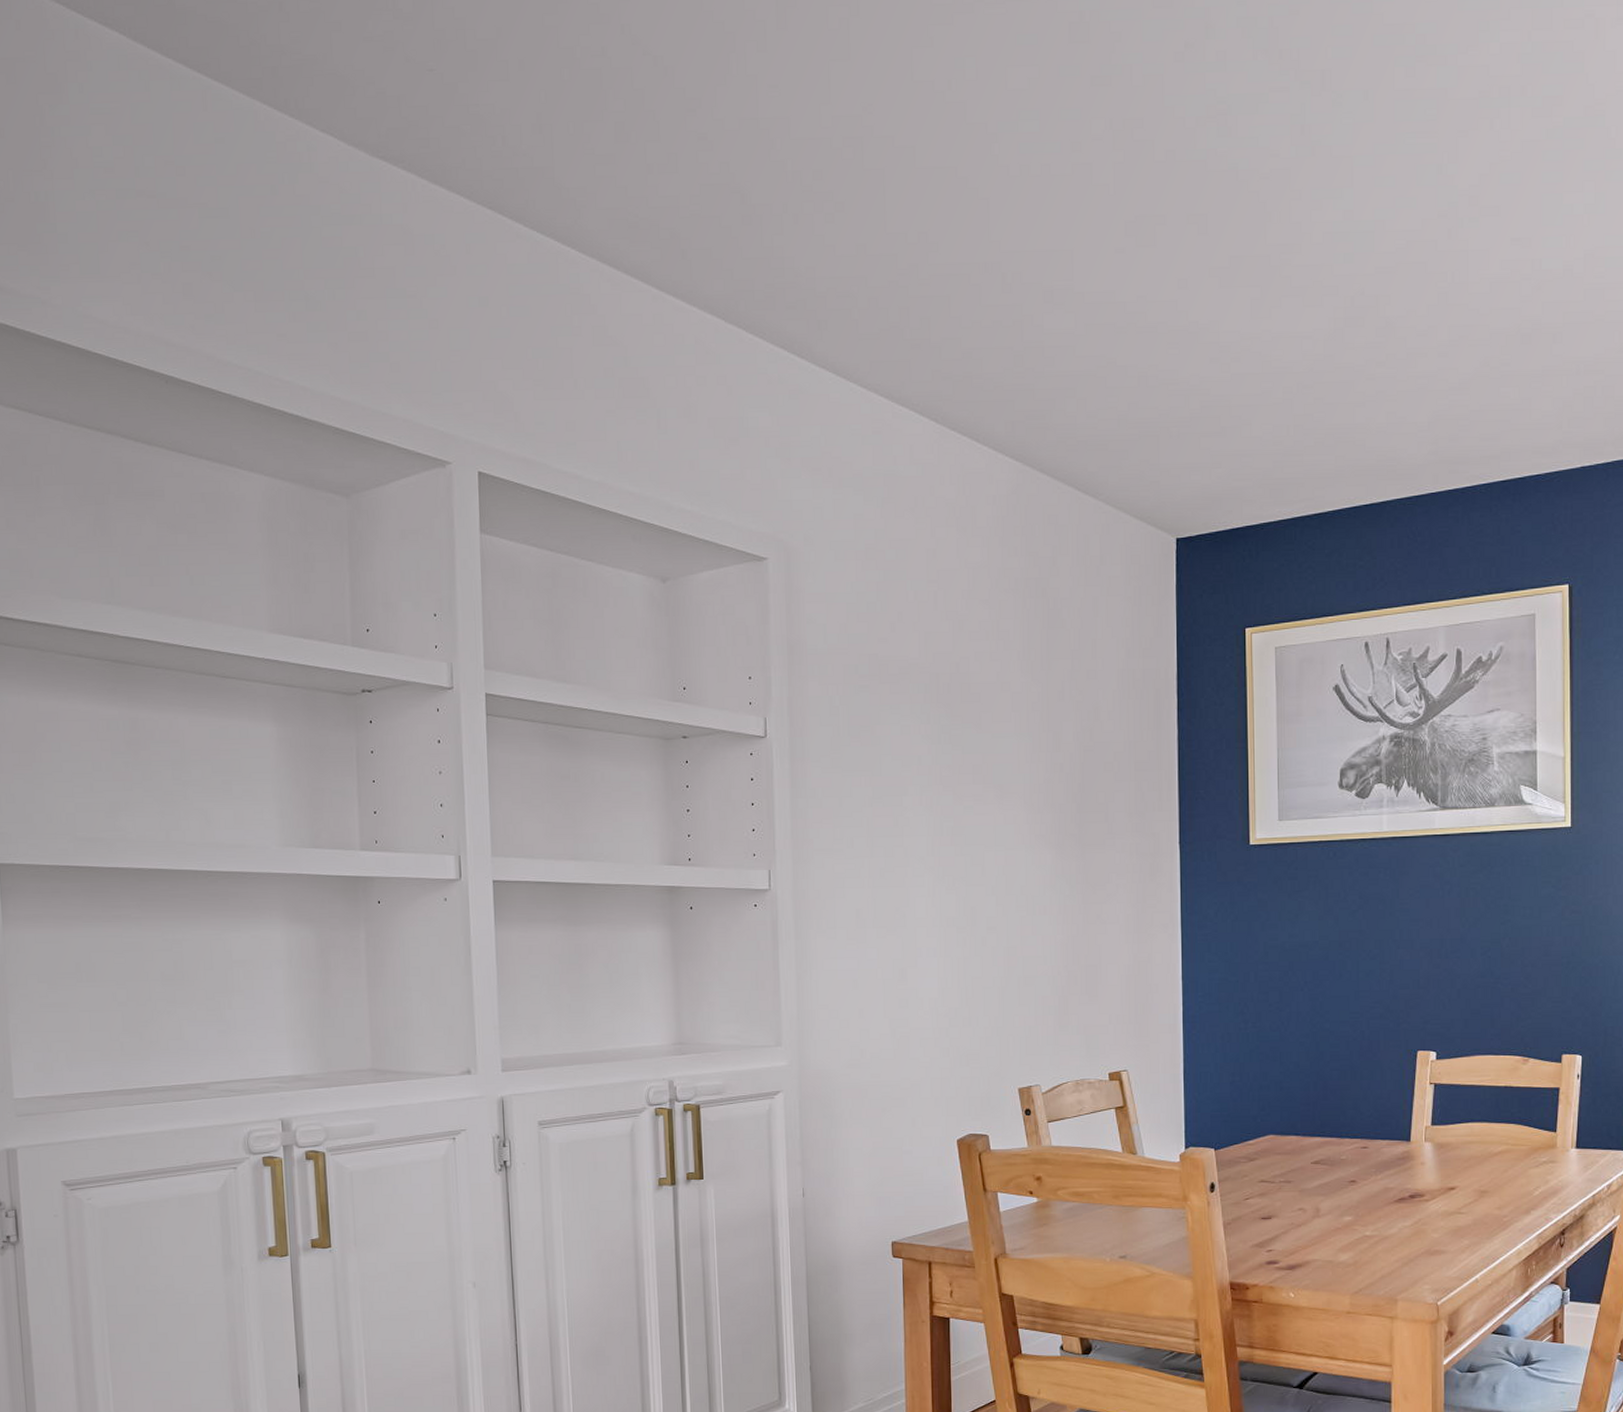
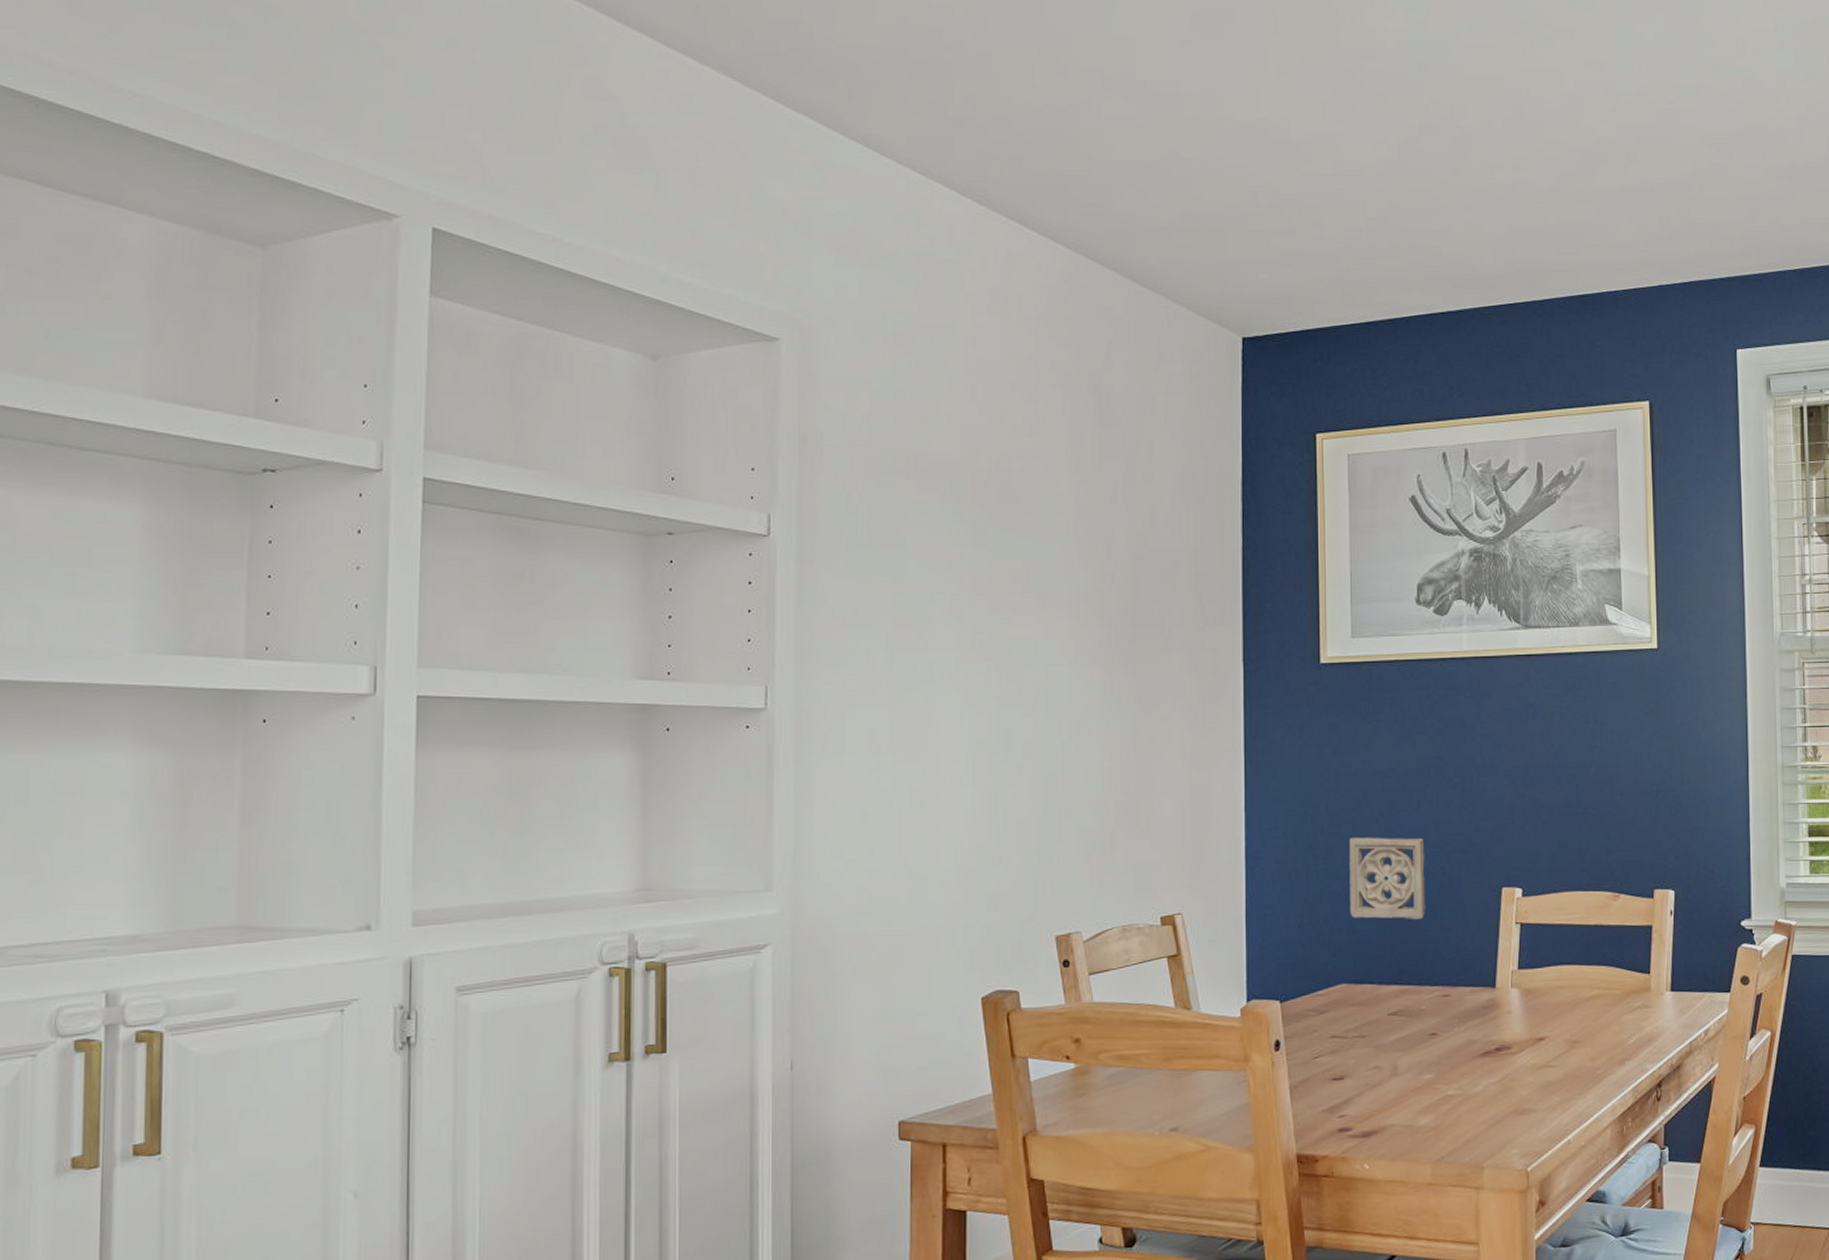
wall ornament: none [1276,1004,1346,1080] -> present [1349,837,1426,920]

